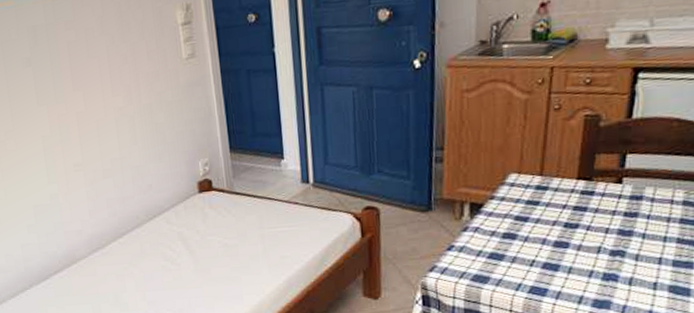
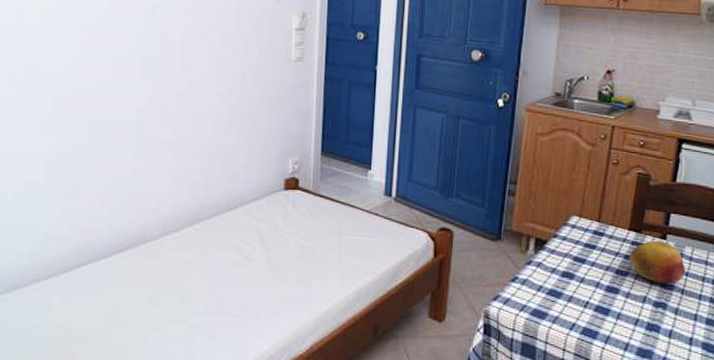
fruit: none [578,185,648,231] -> present [628,240,686,284]

